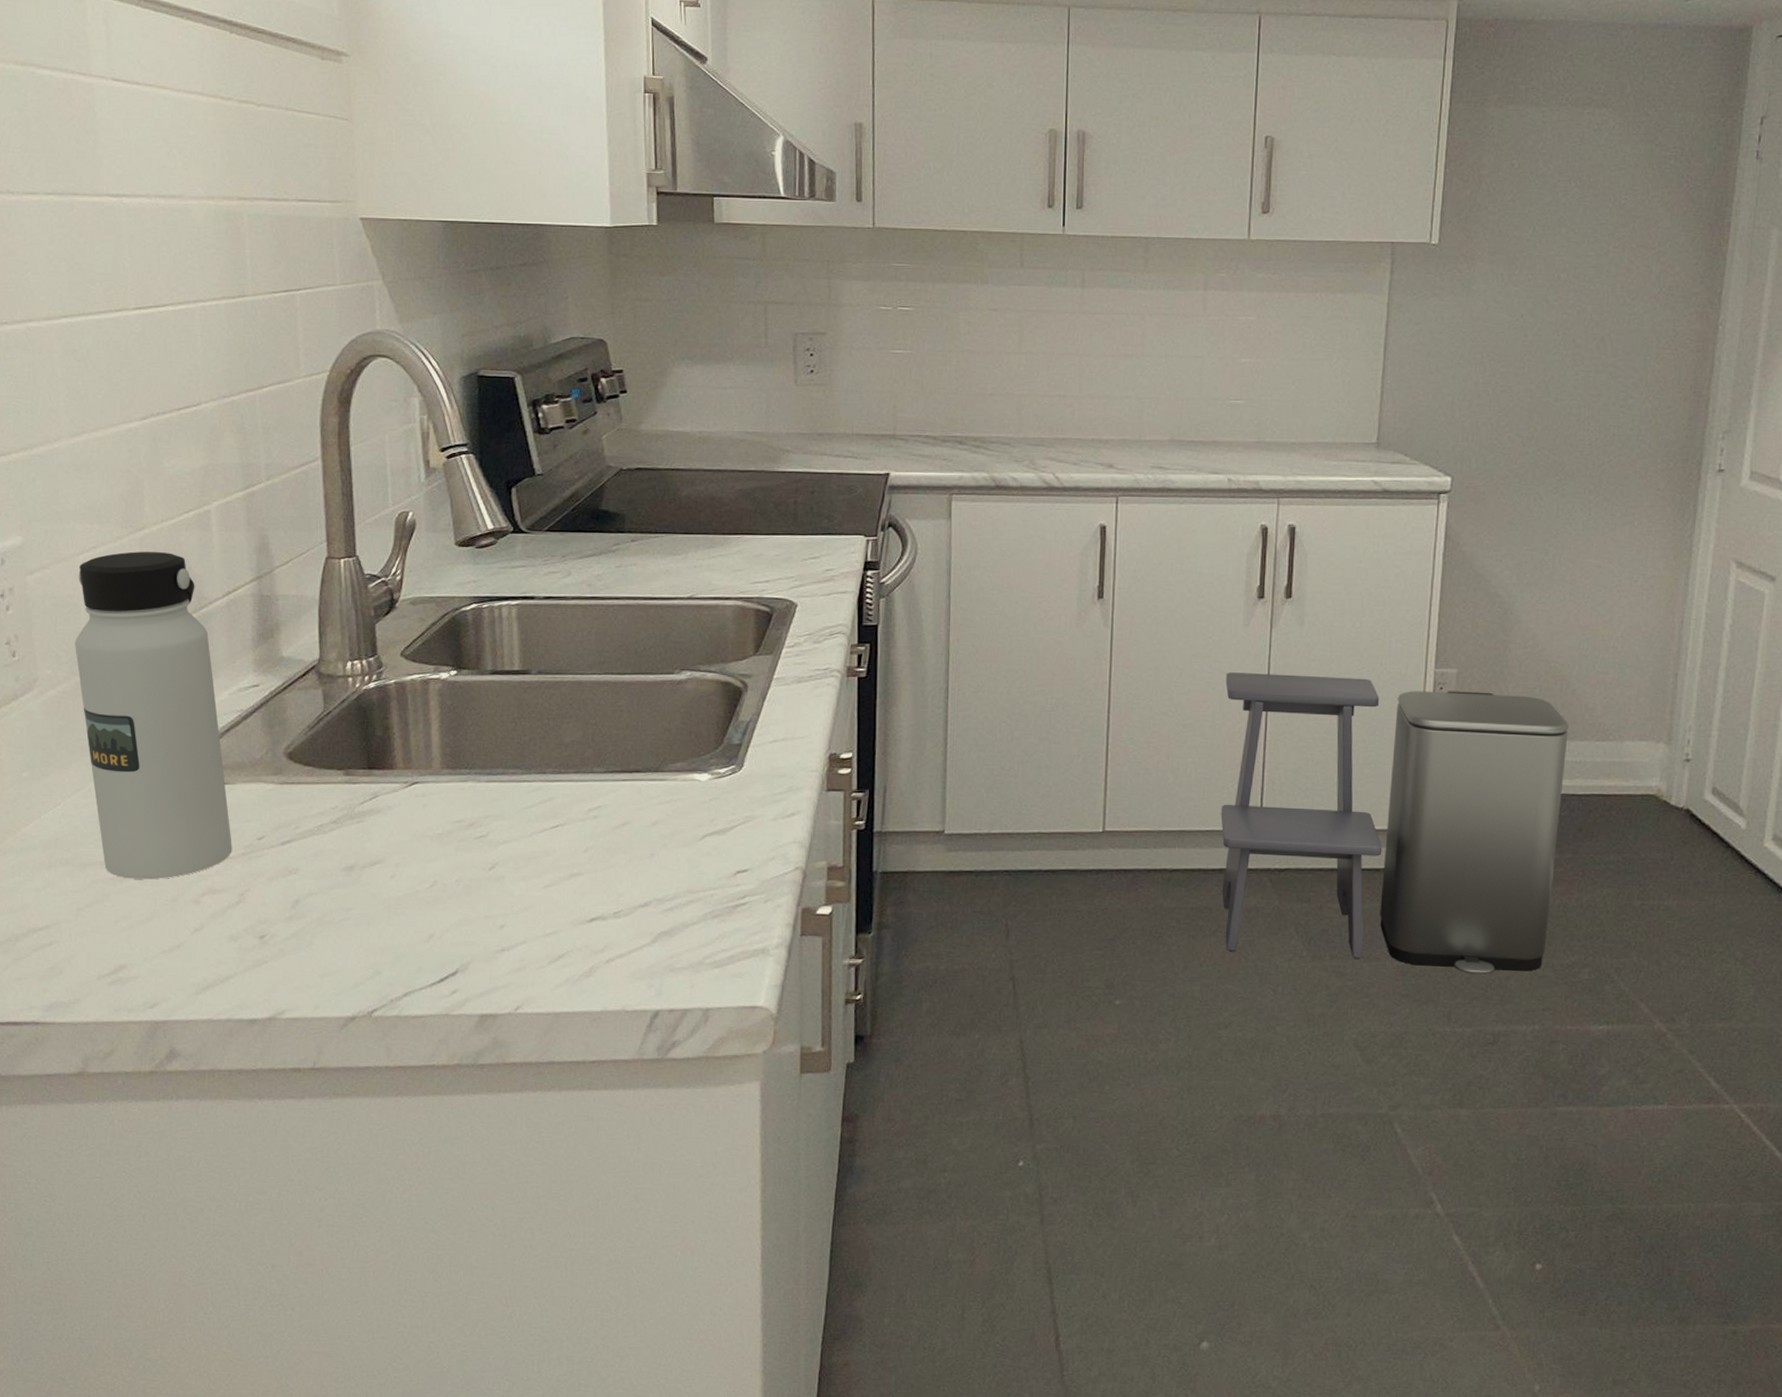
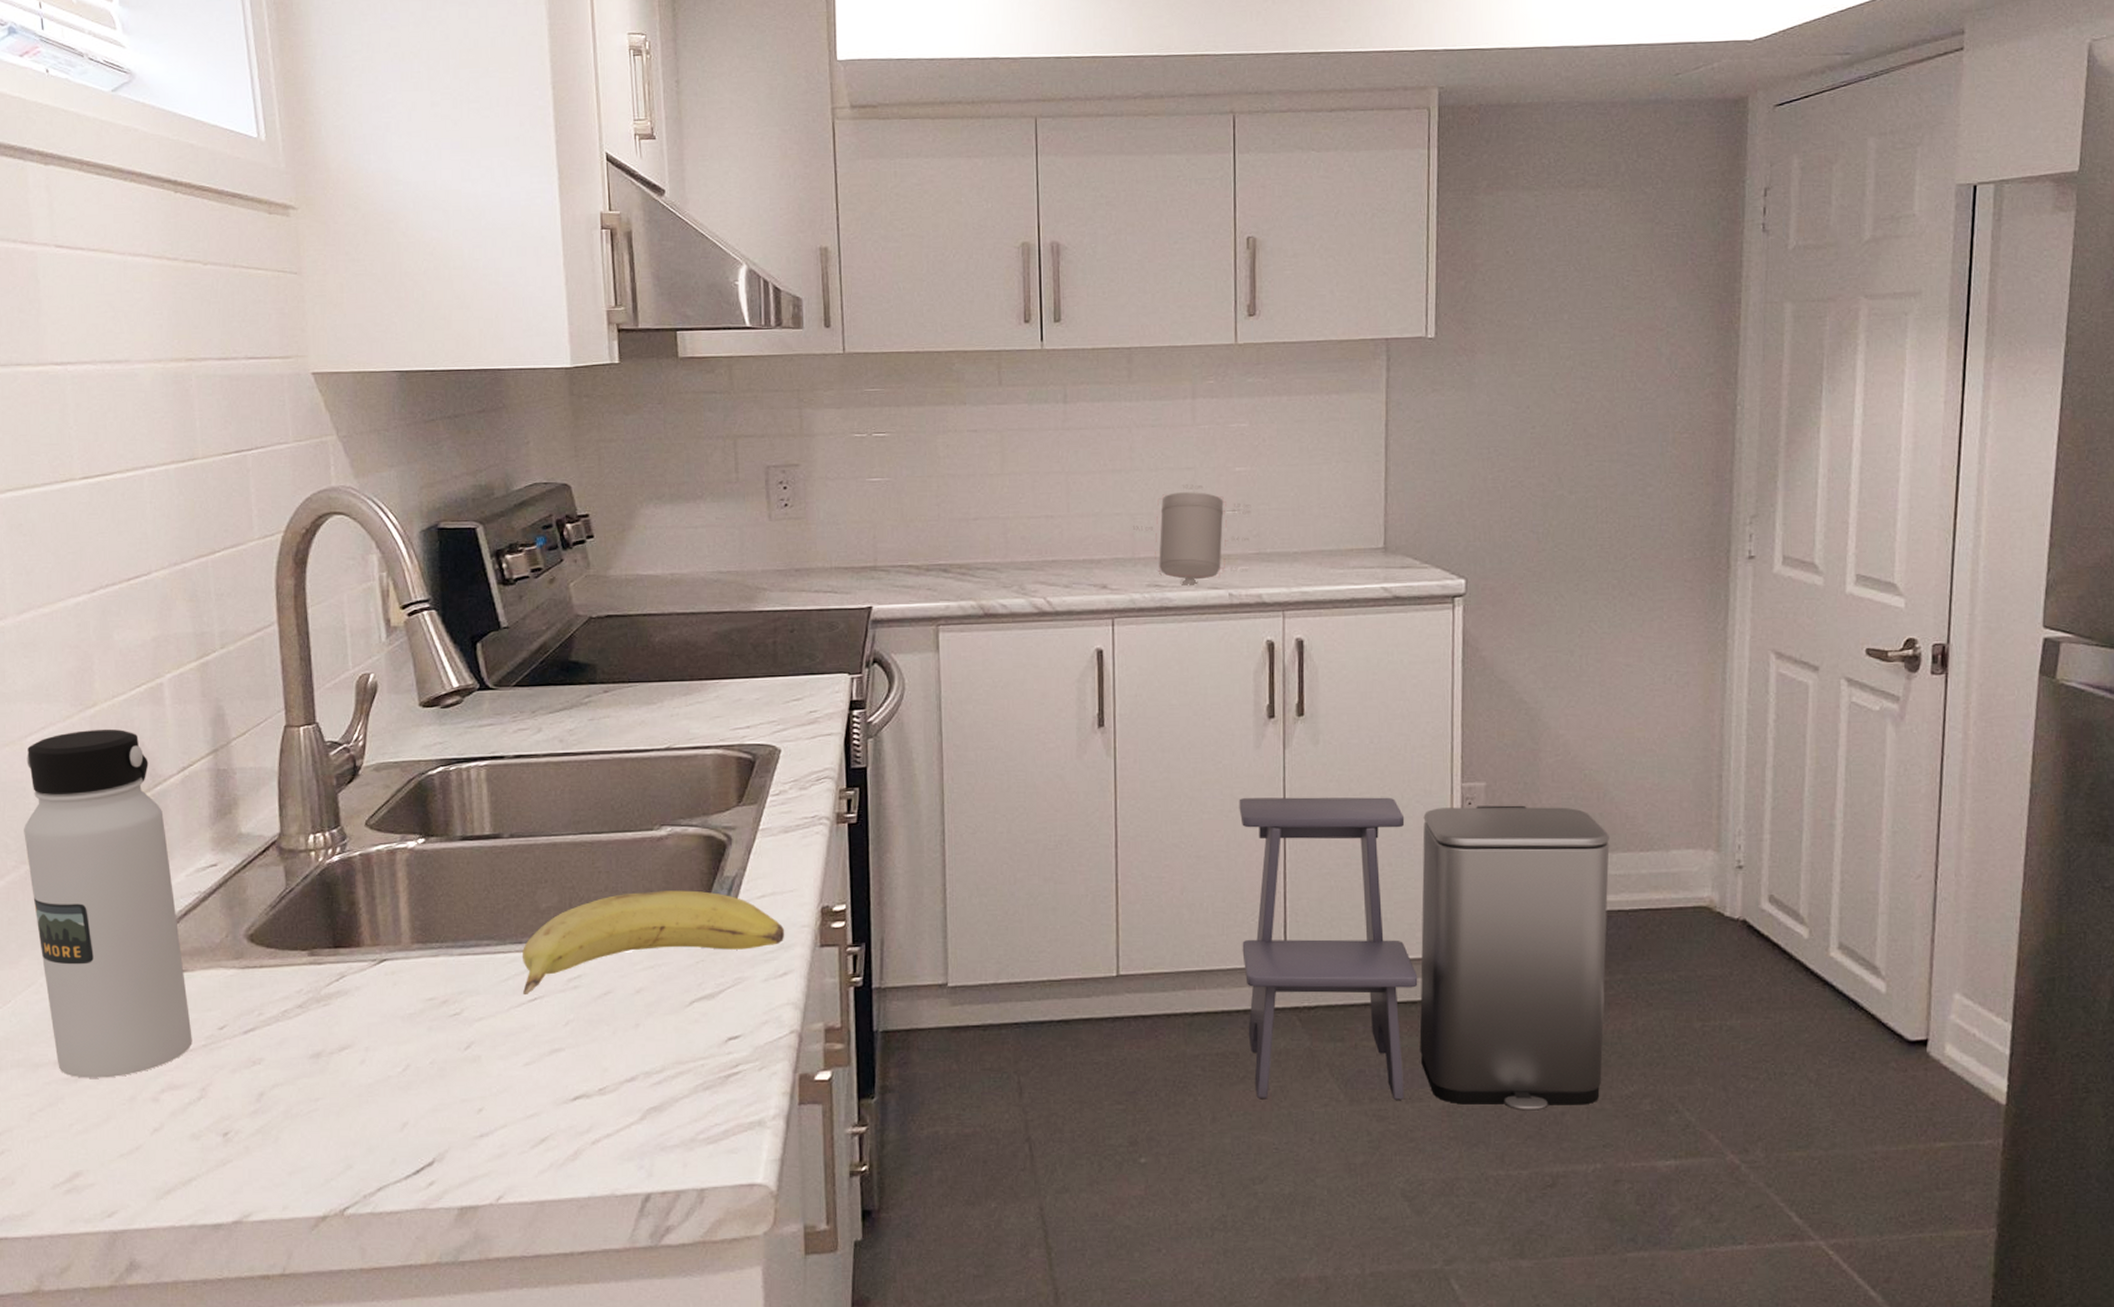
fruit: none [545,731,794,821] -> present [521,890,785,994]
canister: none [1140,372,1254,469] -> present [1132,484,1251,585]

